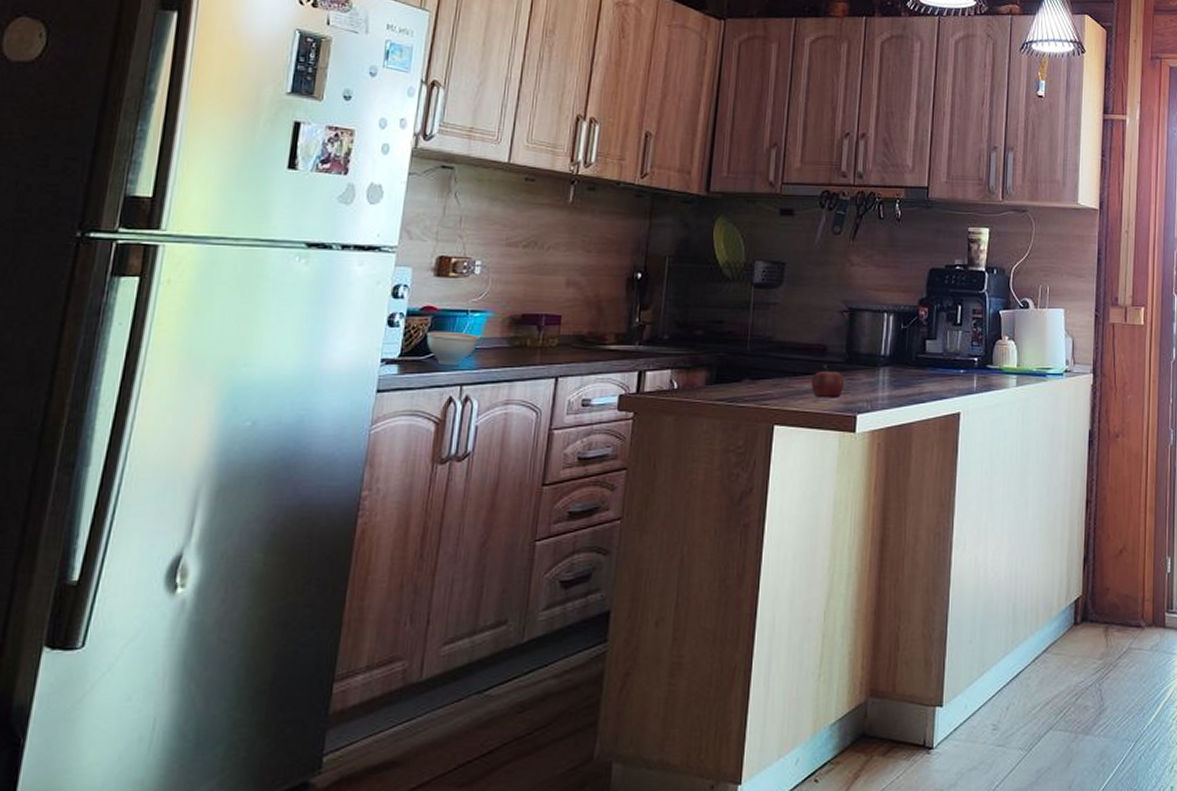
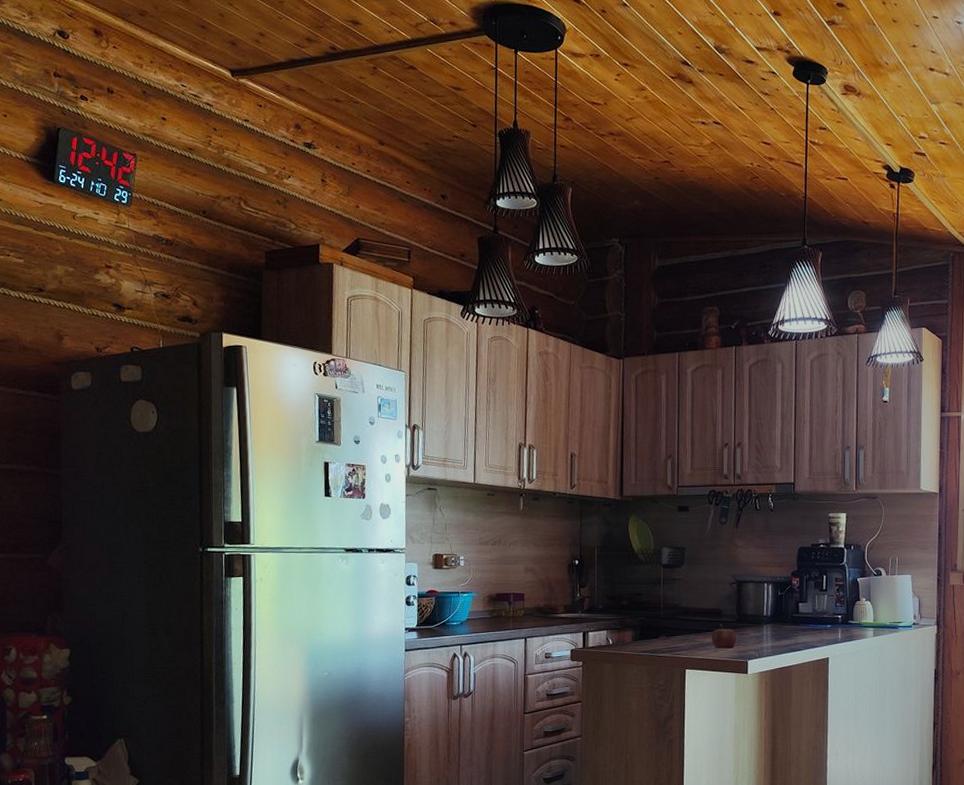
bowl: present [426,331,480,366] -> none [433,607,470,632]

